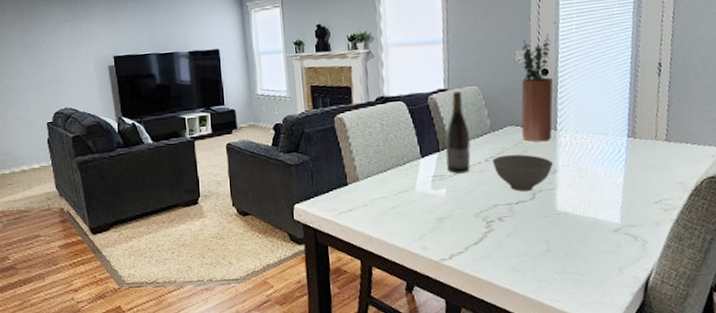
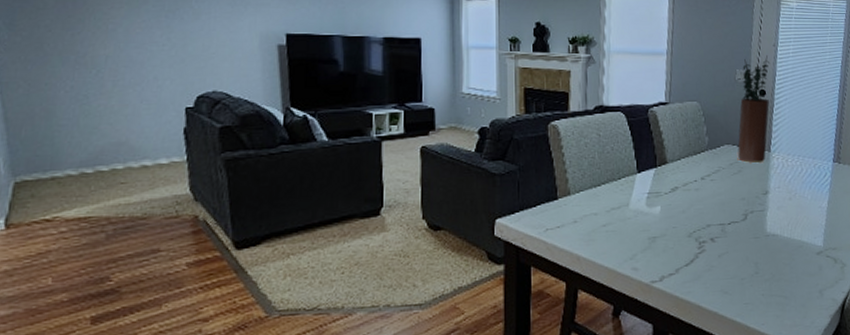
wine bottle: present [445,91,471,174] -> none [662,106,689,191]
bowl: present [491,154,553,193] -> none [707,173,765,213]

